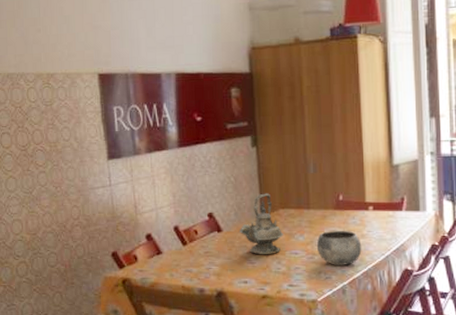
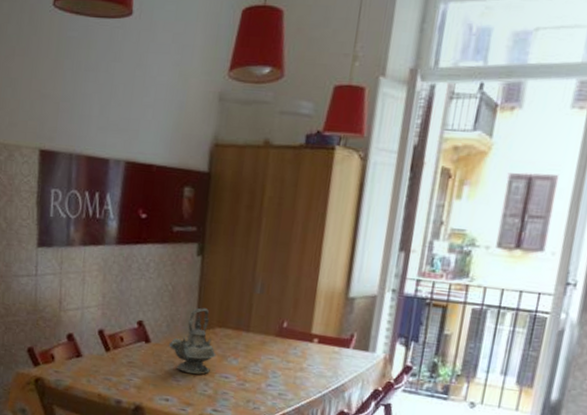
bowl: present [316,230,362,265] -> none [249,358,299,398]

